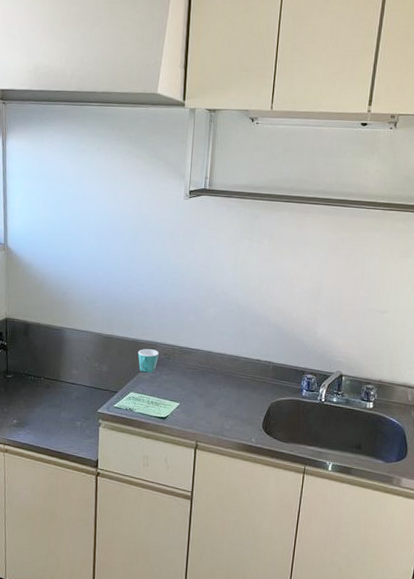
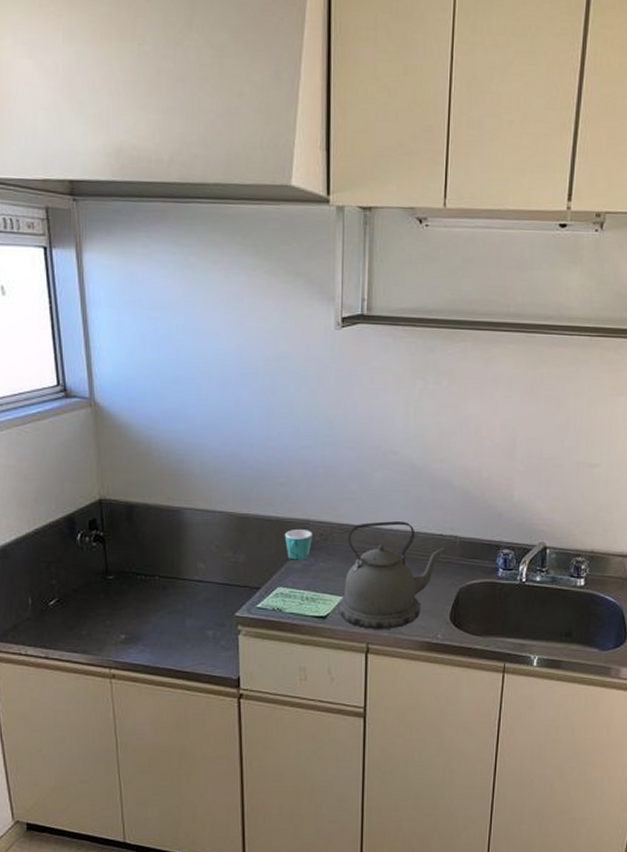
kettle: none [175,346,261,431] -> present [338,521,445,629]

